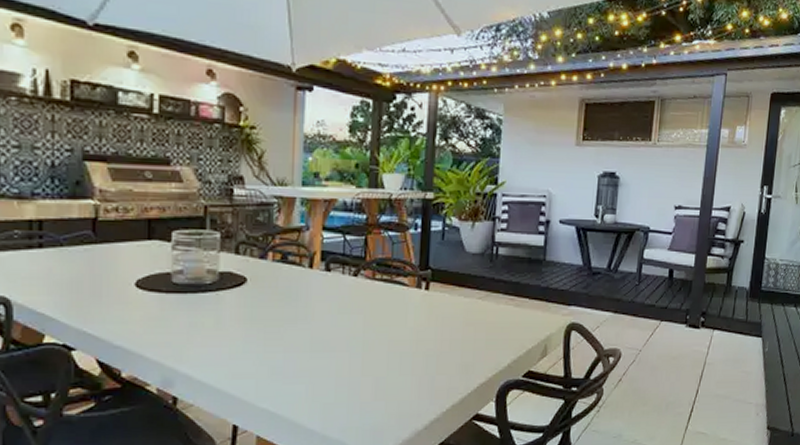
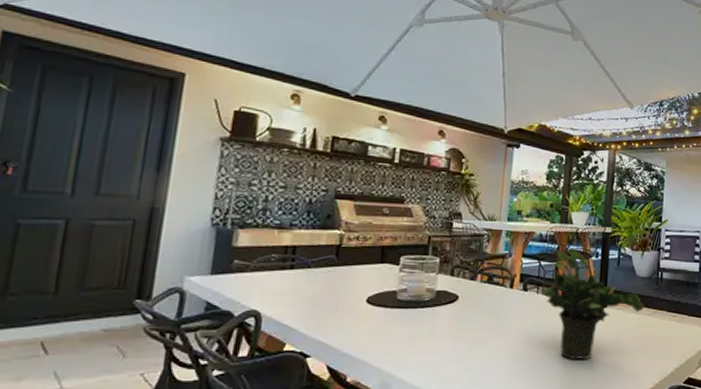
potted plant: none [347,218,476,352] -> present [541,247,645,360]

